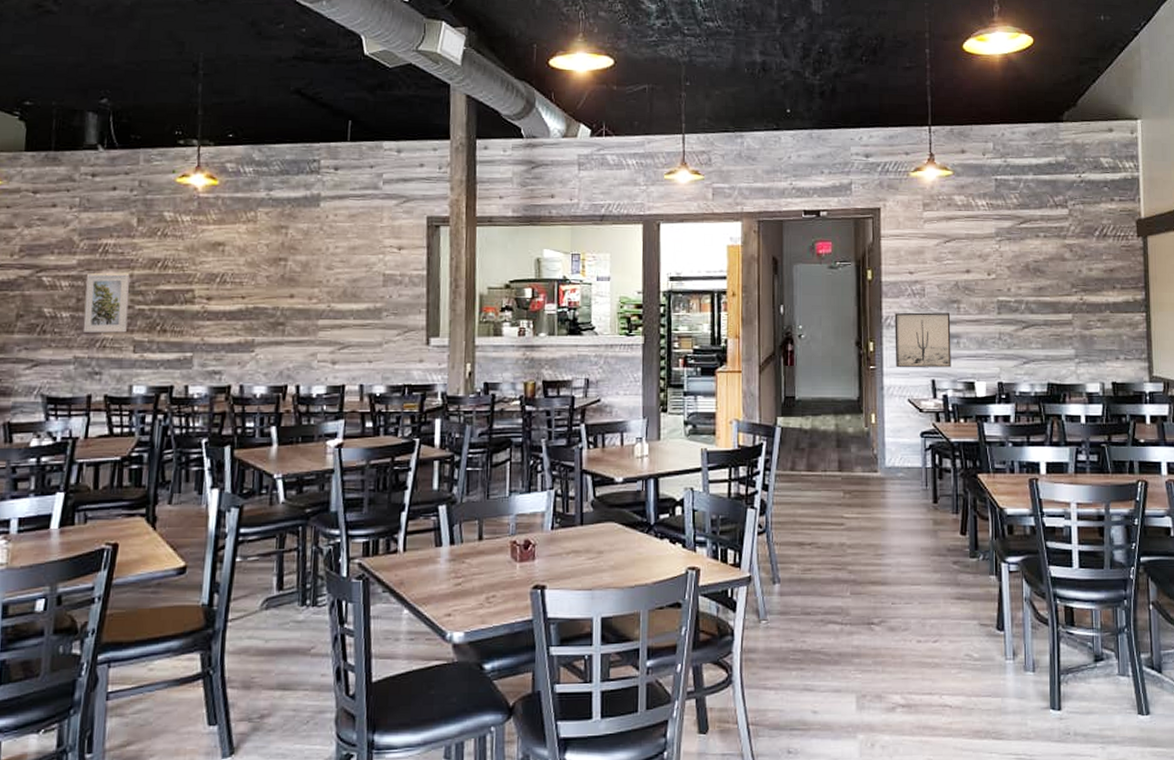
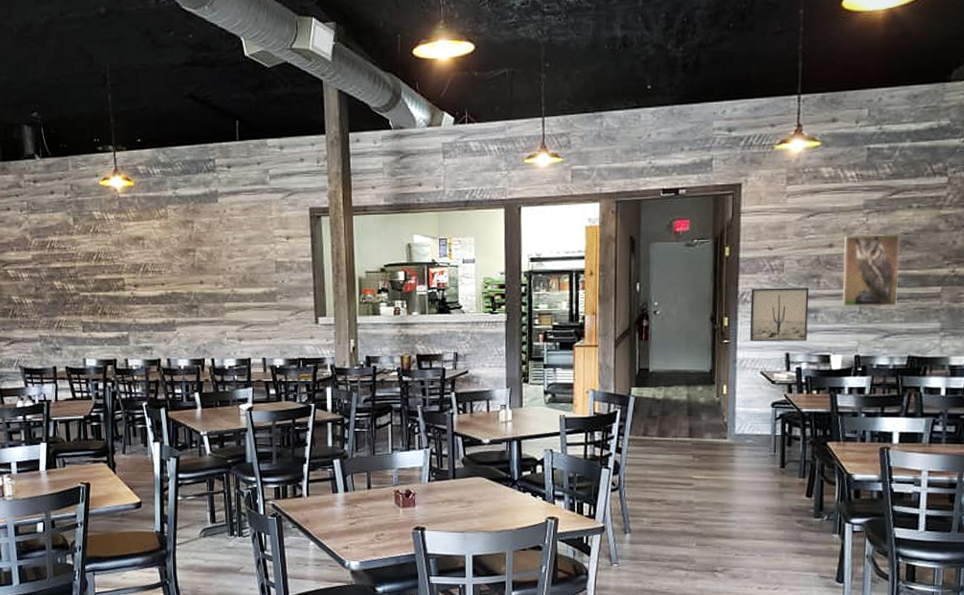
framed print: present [83,273,130,333] -> none [40,265,76,316]
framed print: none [980,261,1033,334] -> present [842,233,900,307]

